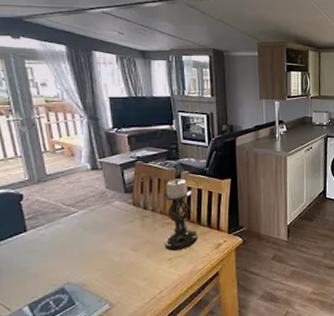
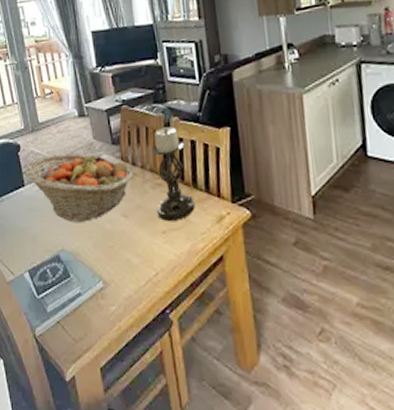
fruit basket: none [27,201,145,260] -> present [25,153,134,223]

